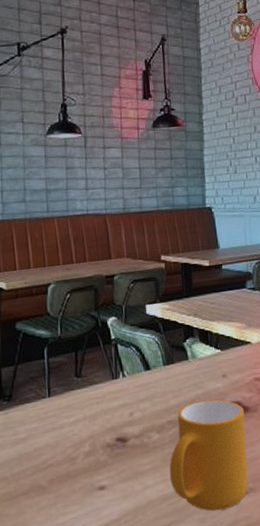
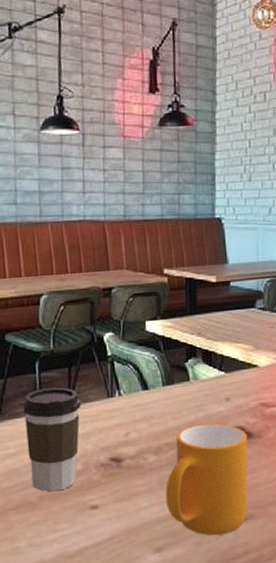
coffee cup: none [32,371,87,475] -> present [22,387,81,492]

